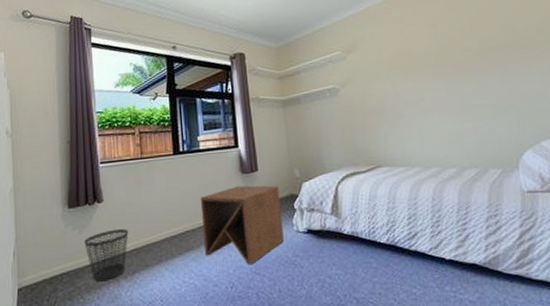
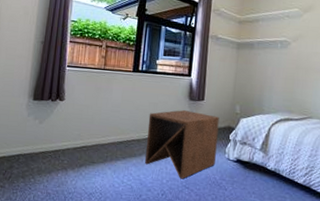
wastebasket: present [84,228,129,282] -> none [42,126,82,168]

